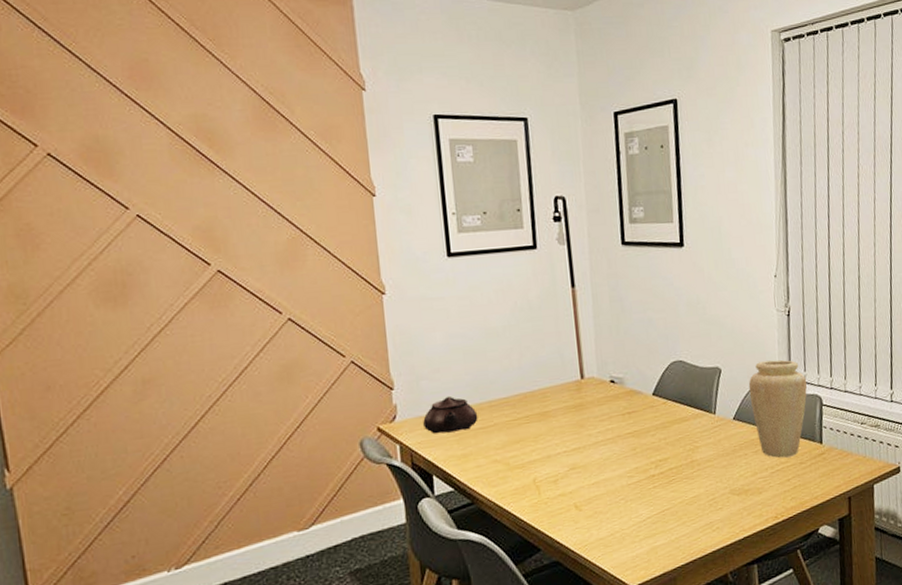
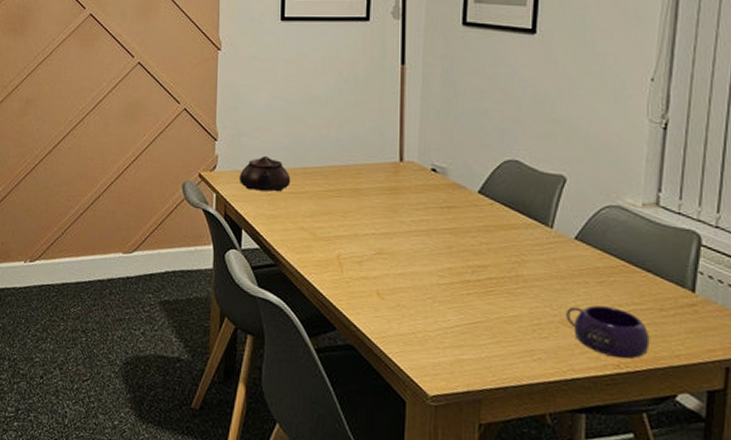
bowl: none [733,469,797,511] -> present [566,305,650,359]
vase: present [748,359,807,458] -> none [600,178,682,299]

